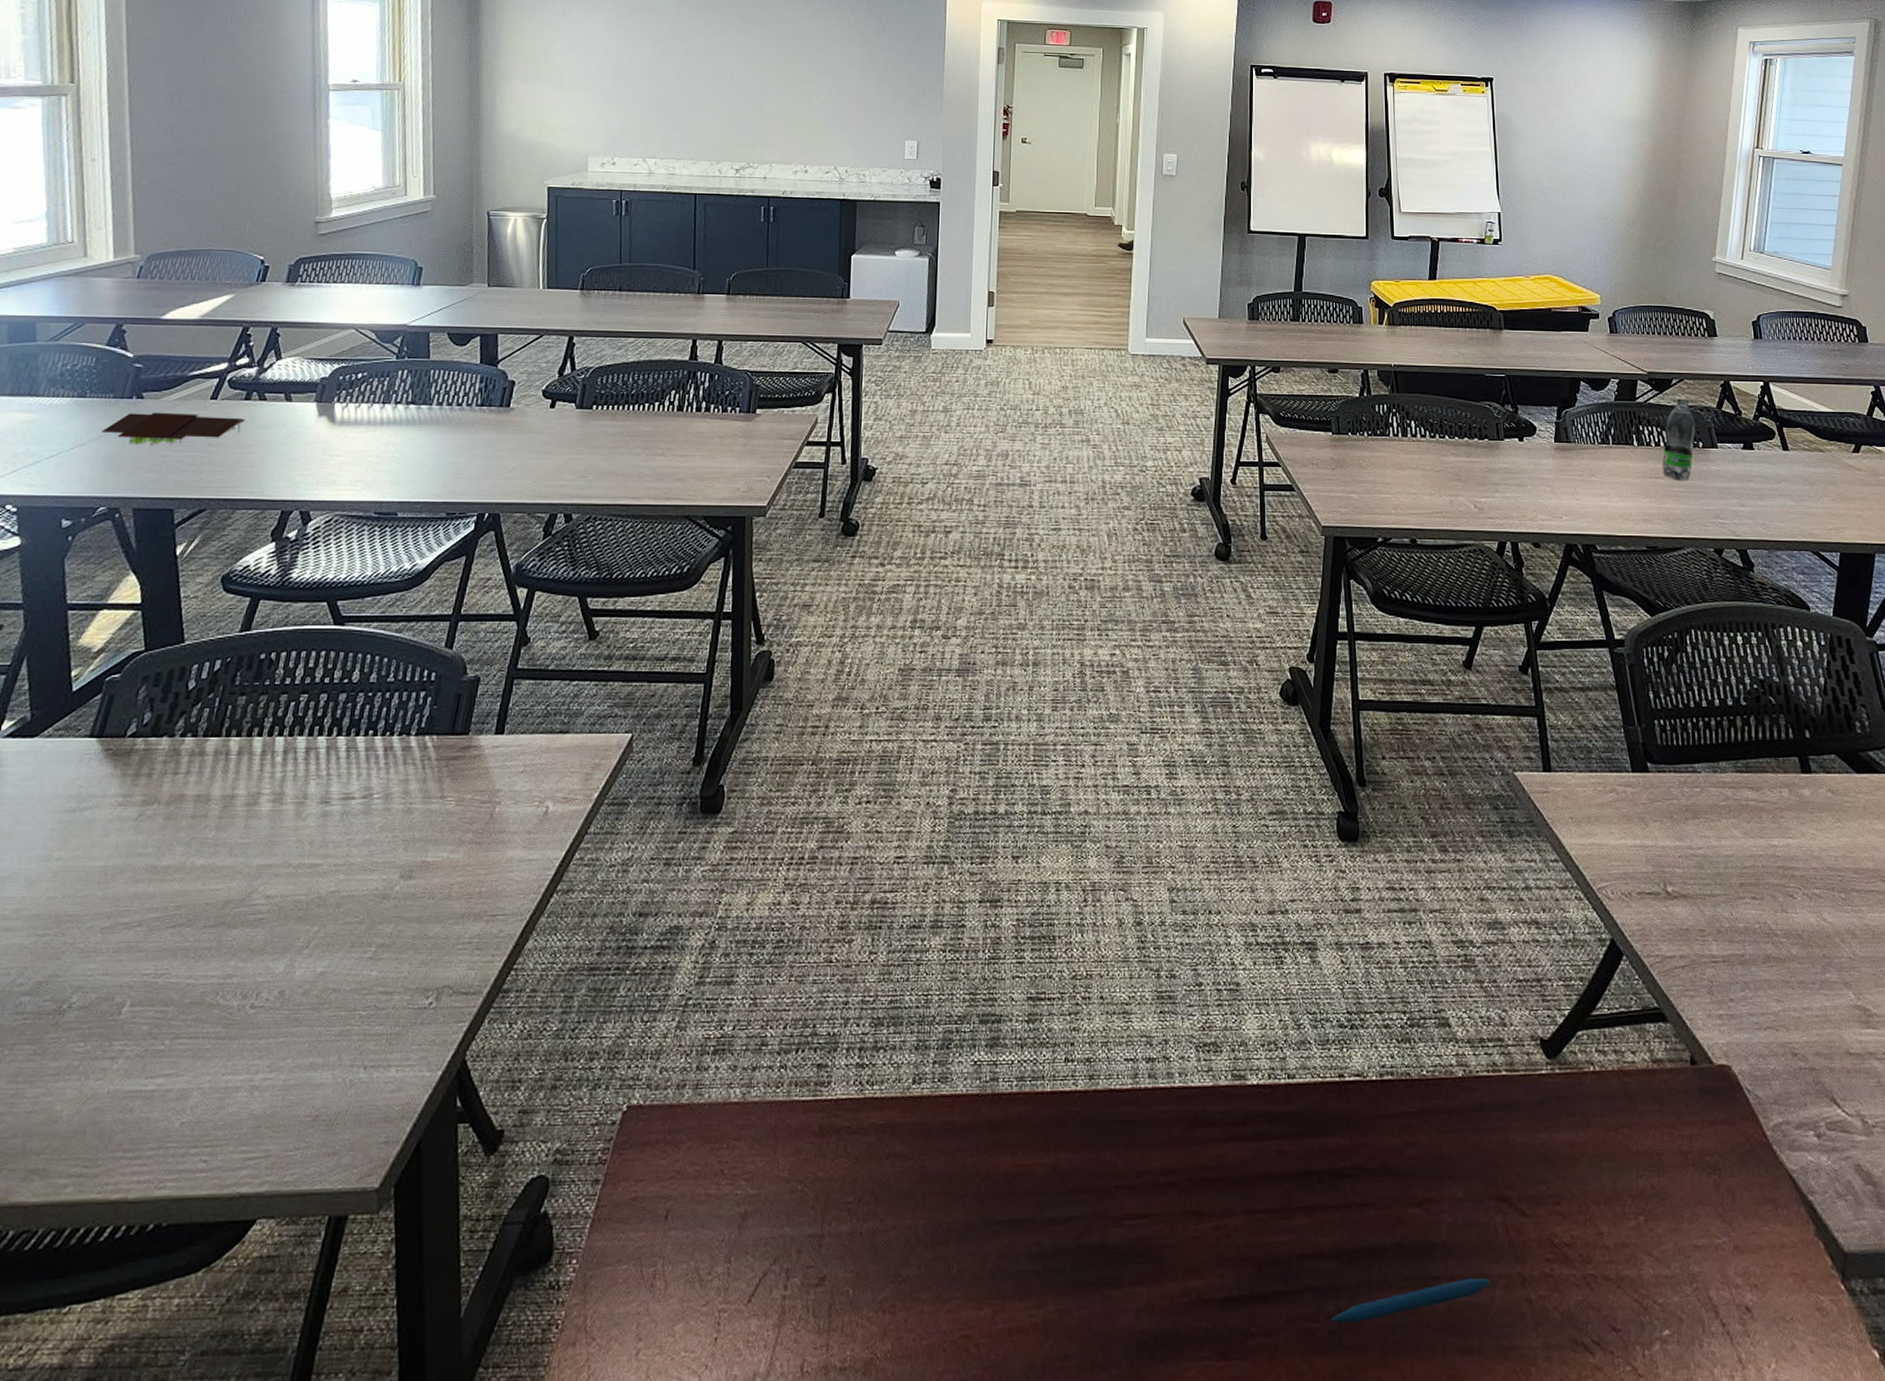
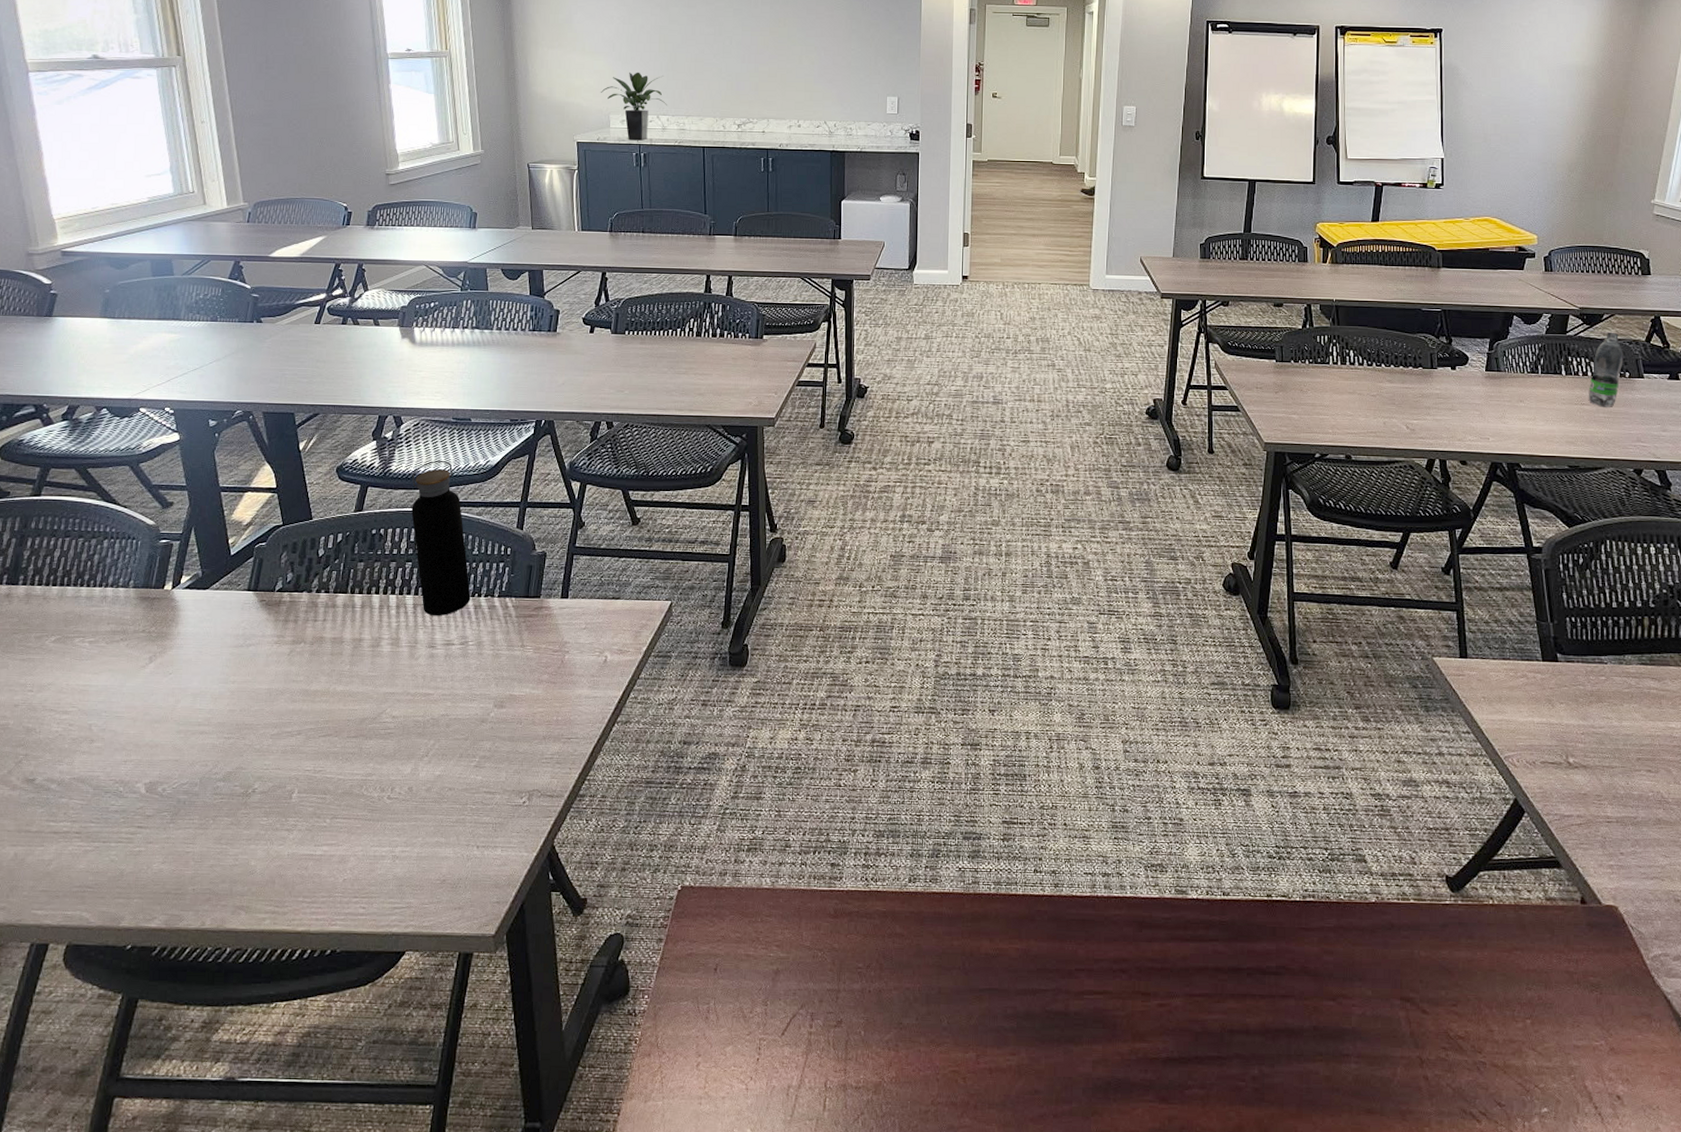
papers: present [101,412,245,446] -> none [232,334,344,362]
water bottle: none [312,564,381,763] -> present [411,460,471,616]
potted plant: none [579,109,656,186] -> present [601,72,667,141]
pen: present [1331,1277,1490,1323] -> none [1255,1057,1392,1084]

